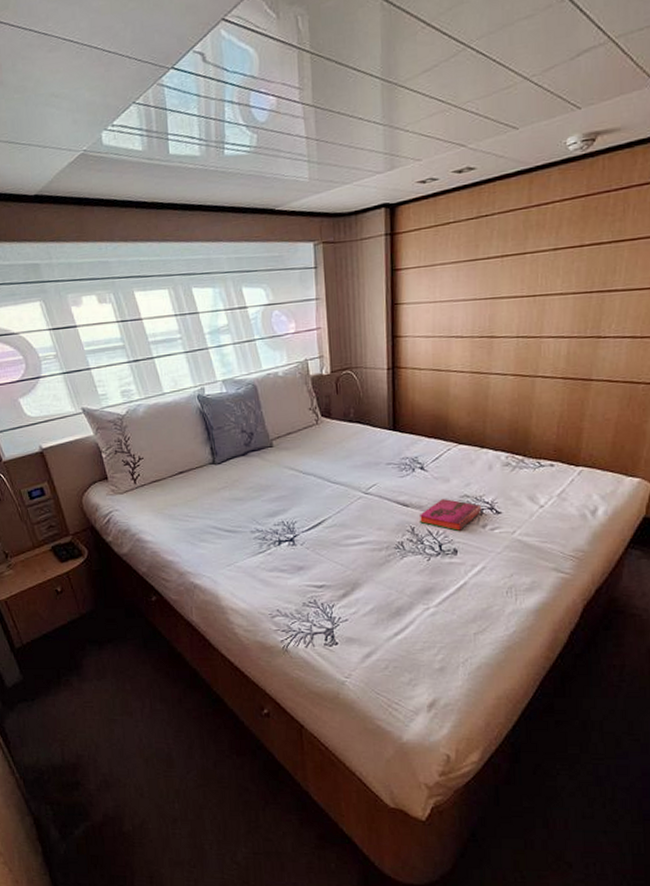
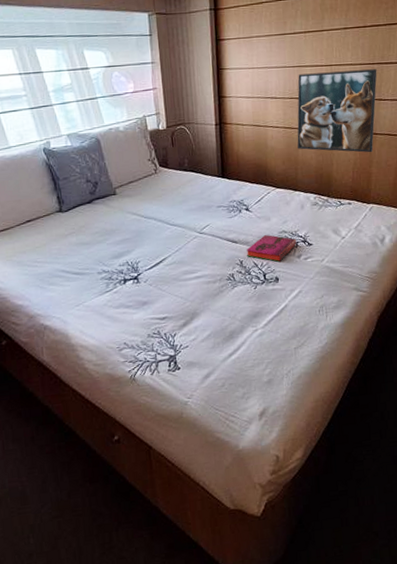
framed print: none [487,298,596,404] -> present [297,69,377,153]

